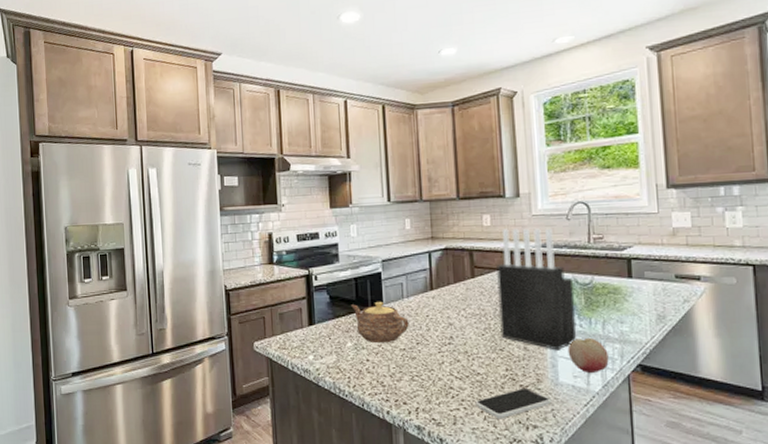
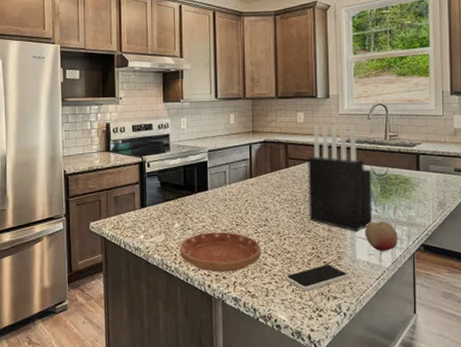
teapot: present [351,302,409,344] -> none [179,188,230,225]
saucer: none [353,351,447,397] -> present [180,232,261,272]

